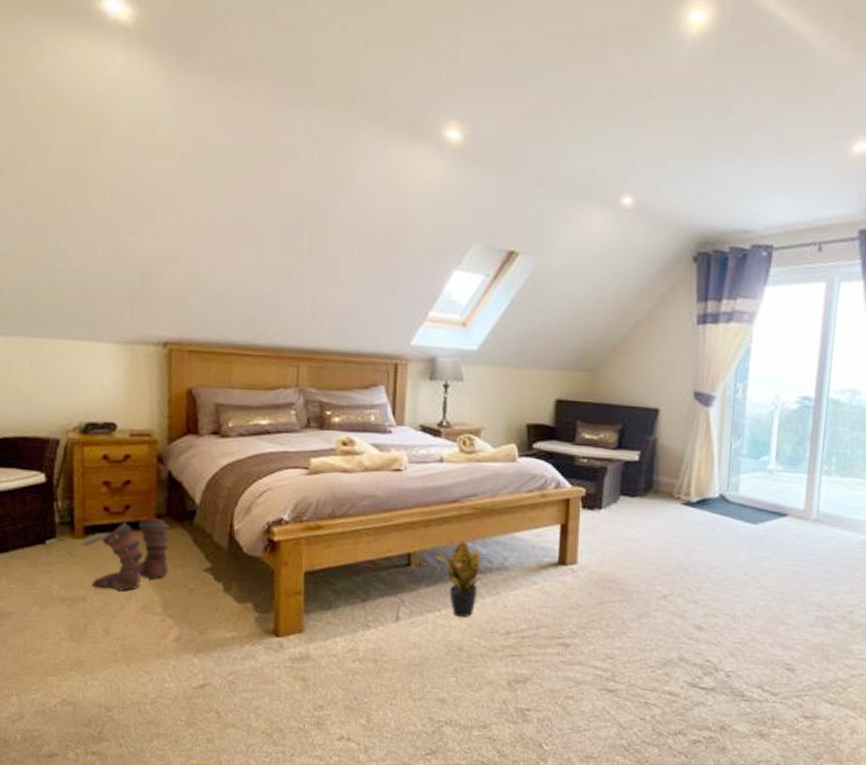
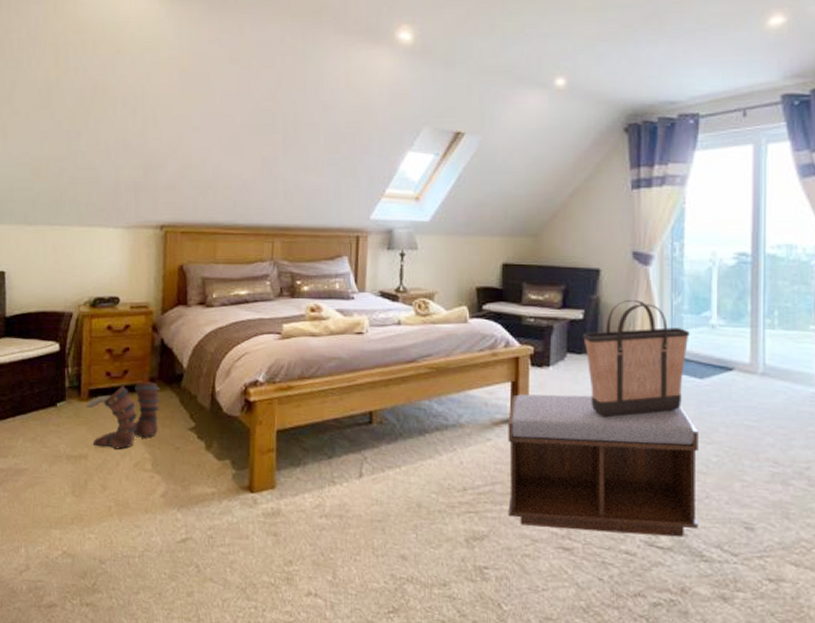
potted plant: present [436,541,483,618] -> none [395,399,439,474]
bench: none [553,537,748,678] -> present [508,394,699,537]
shopping bag: none [638,441,747,562] -> present [583,299,690,418]

